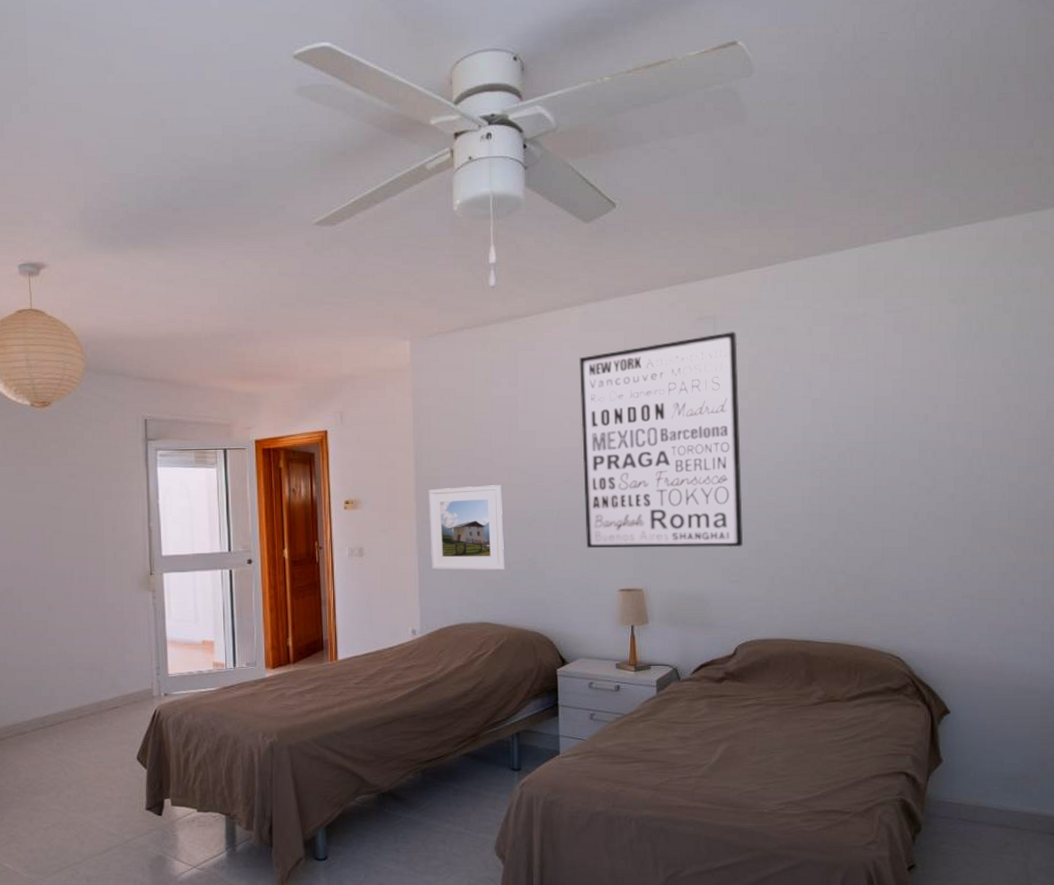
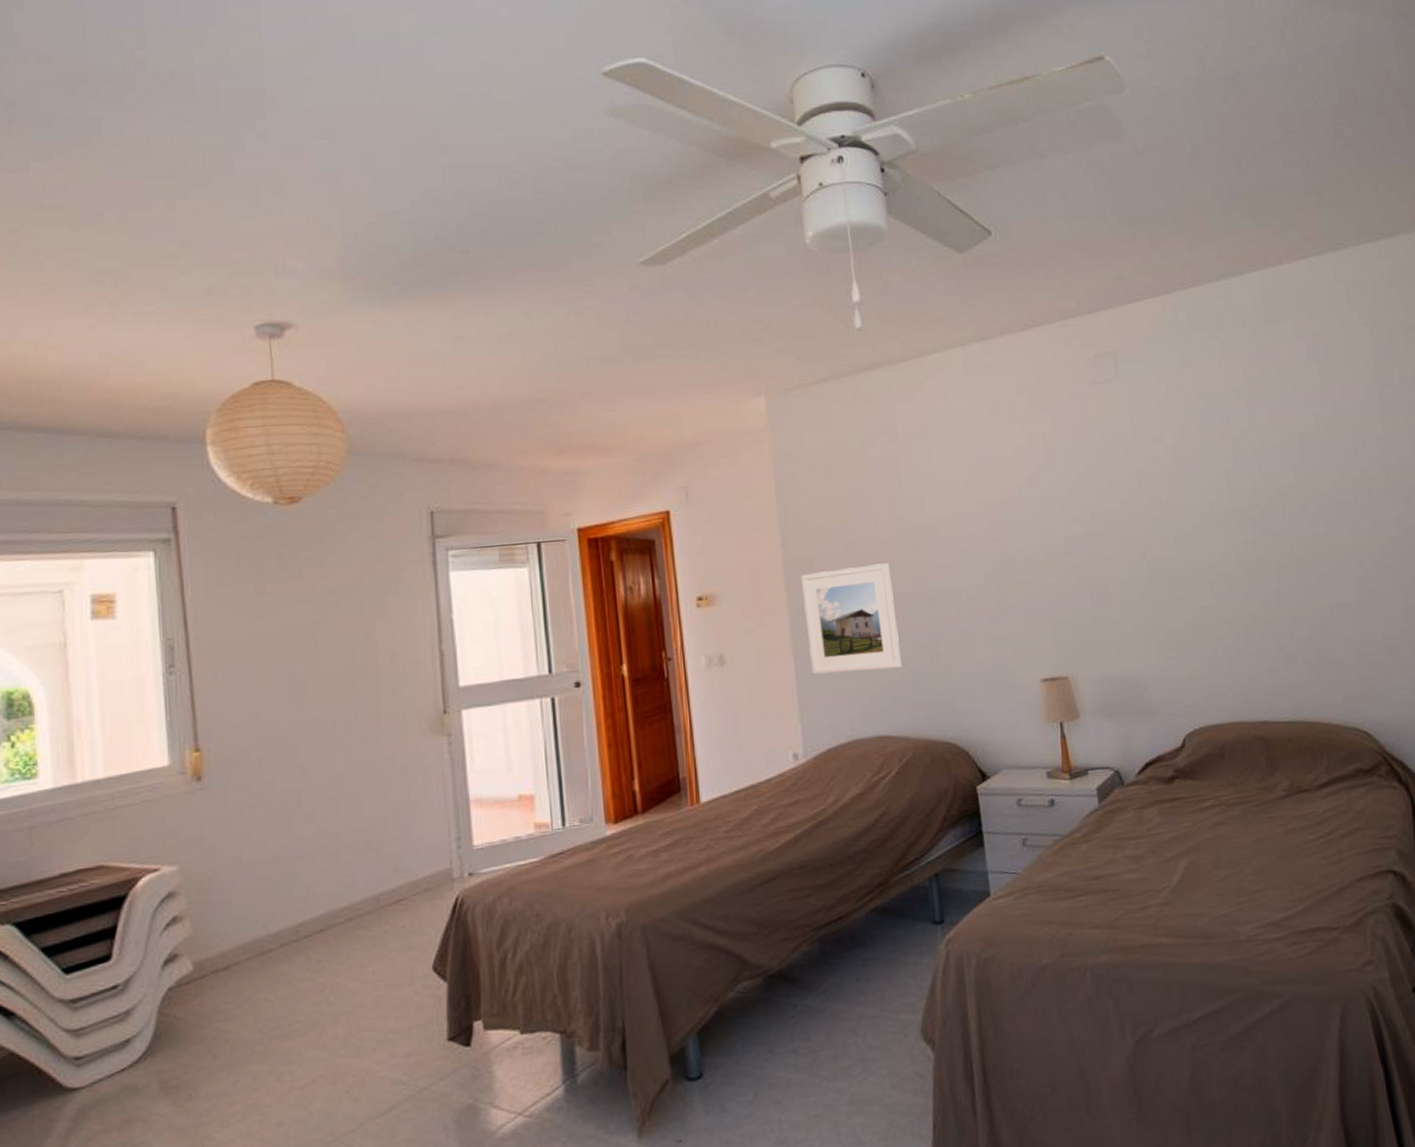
wall art: present [579,331,744,548] -> none [967,367,1178,632]

